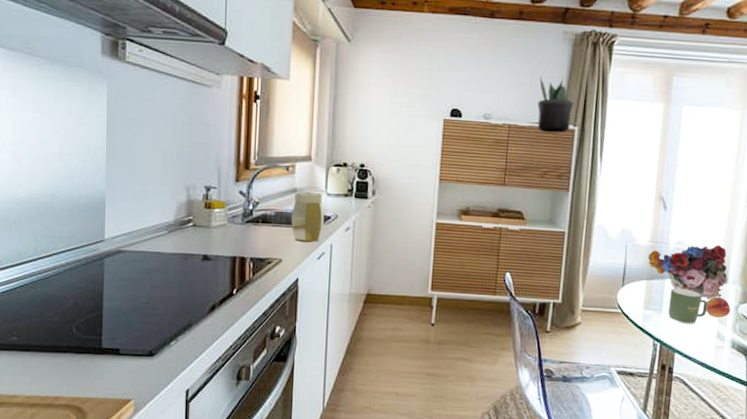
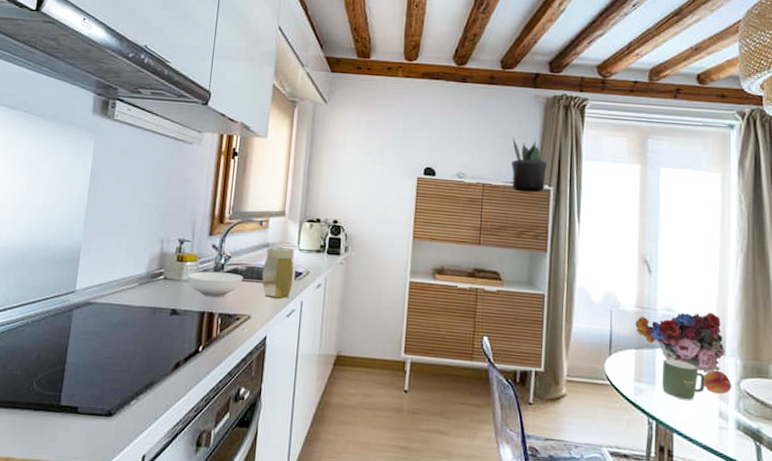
bowl: none [216,217,273,243] -> present [187,271,244,298]

